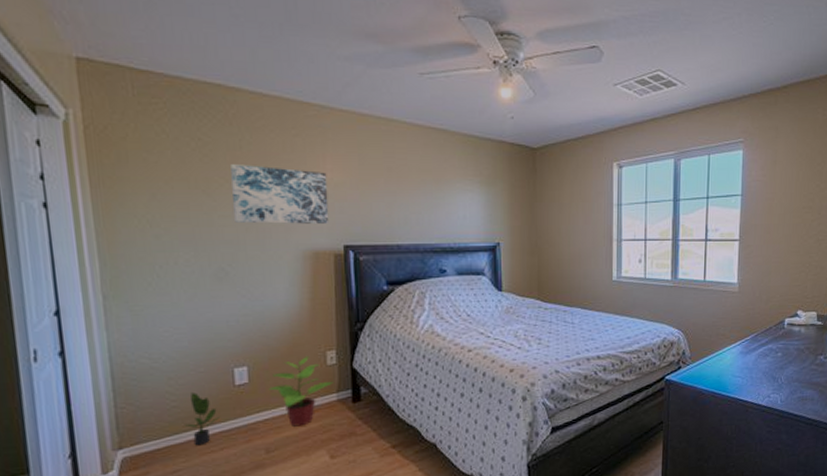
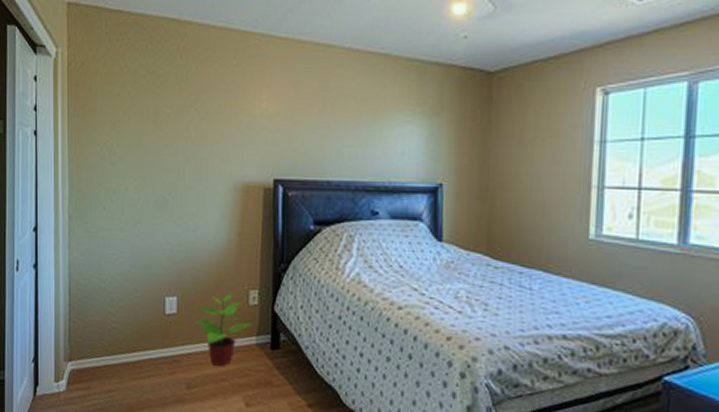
potted plant: present [184,392,221,446] -> none [120,316,151,370]
wall art: present [231,164,330,224] -> none [177,95,263,156]

